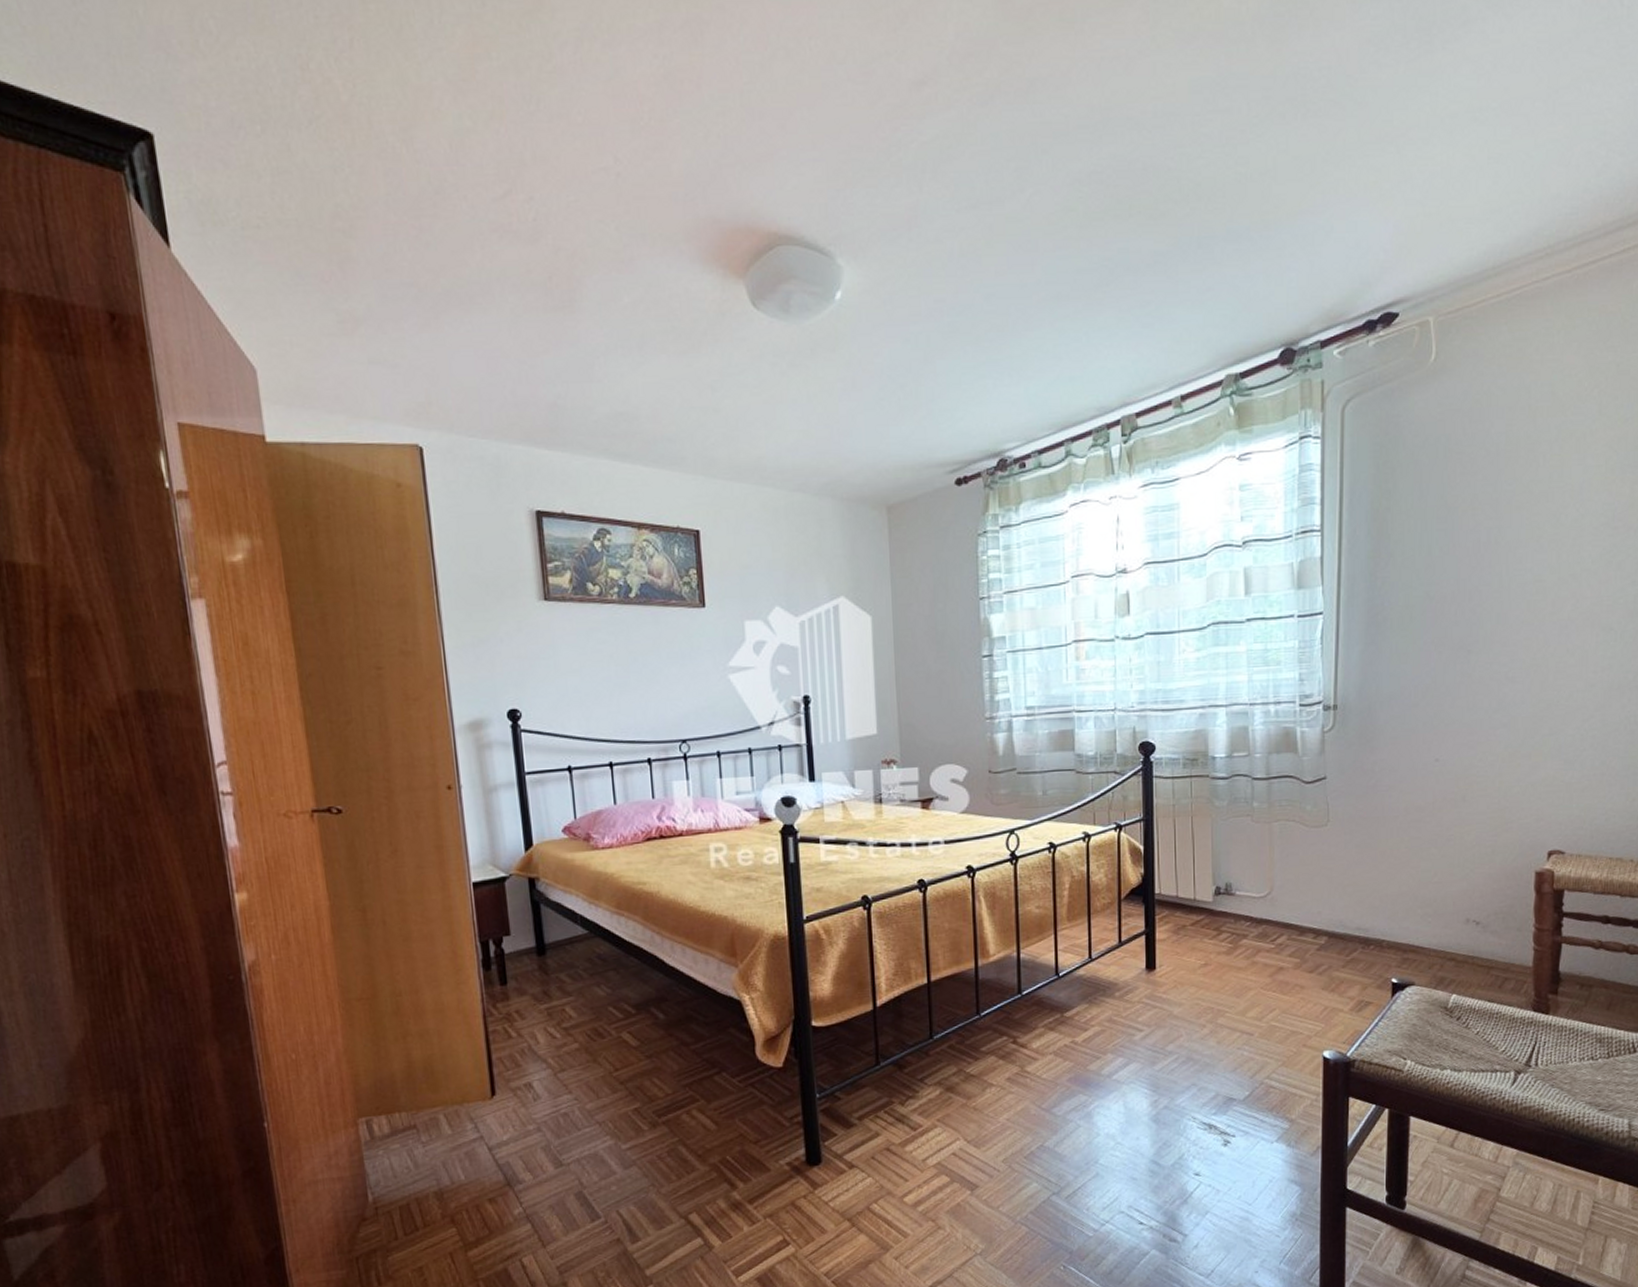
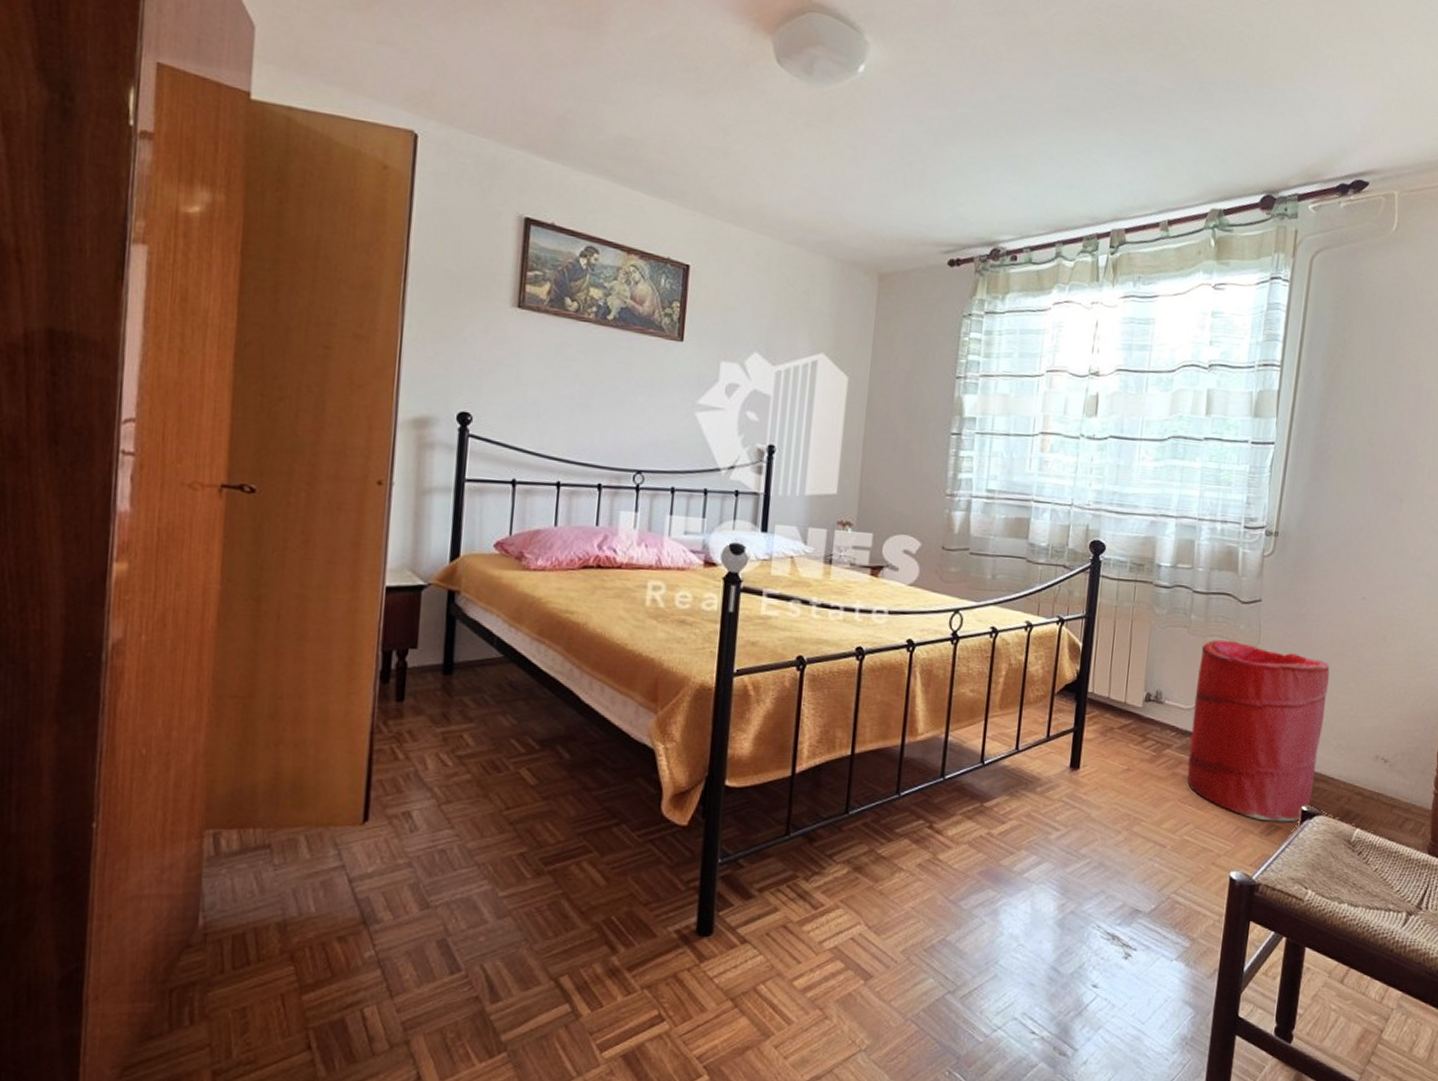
laundry hamper: none [1266,822,1407,998] -> present [1187,639,1330,822]

